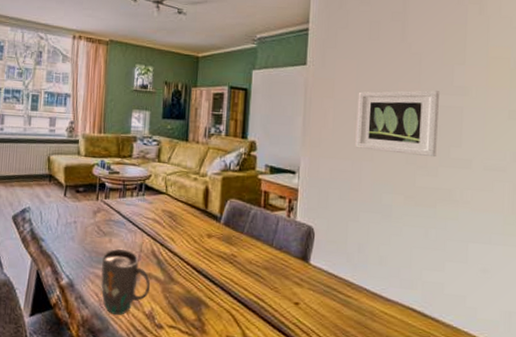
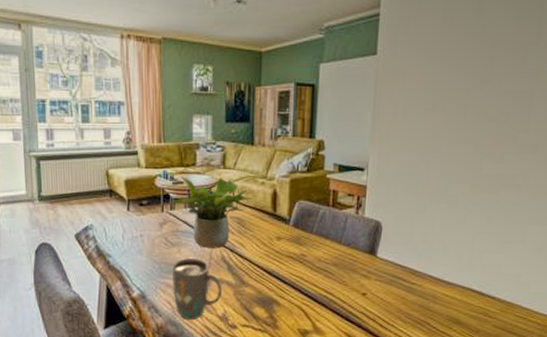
potted plant: none [106,167,185,242] -> present [171,176,253,249]
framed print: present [355,90,439,158] -> none [424,75,511,145]

